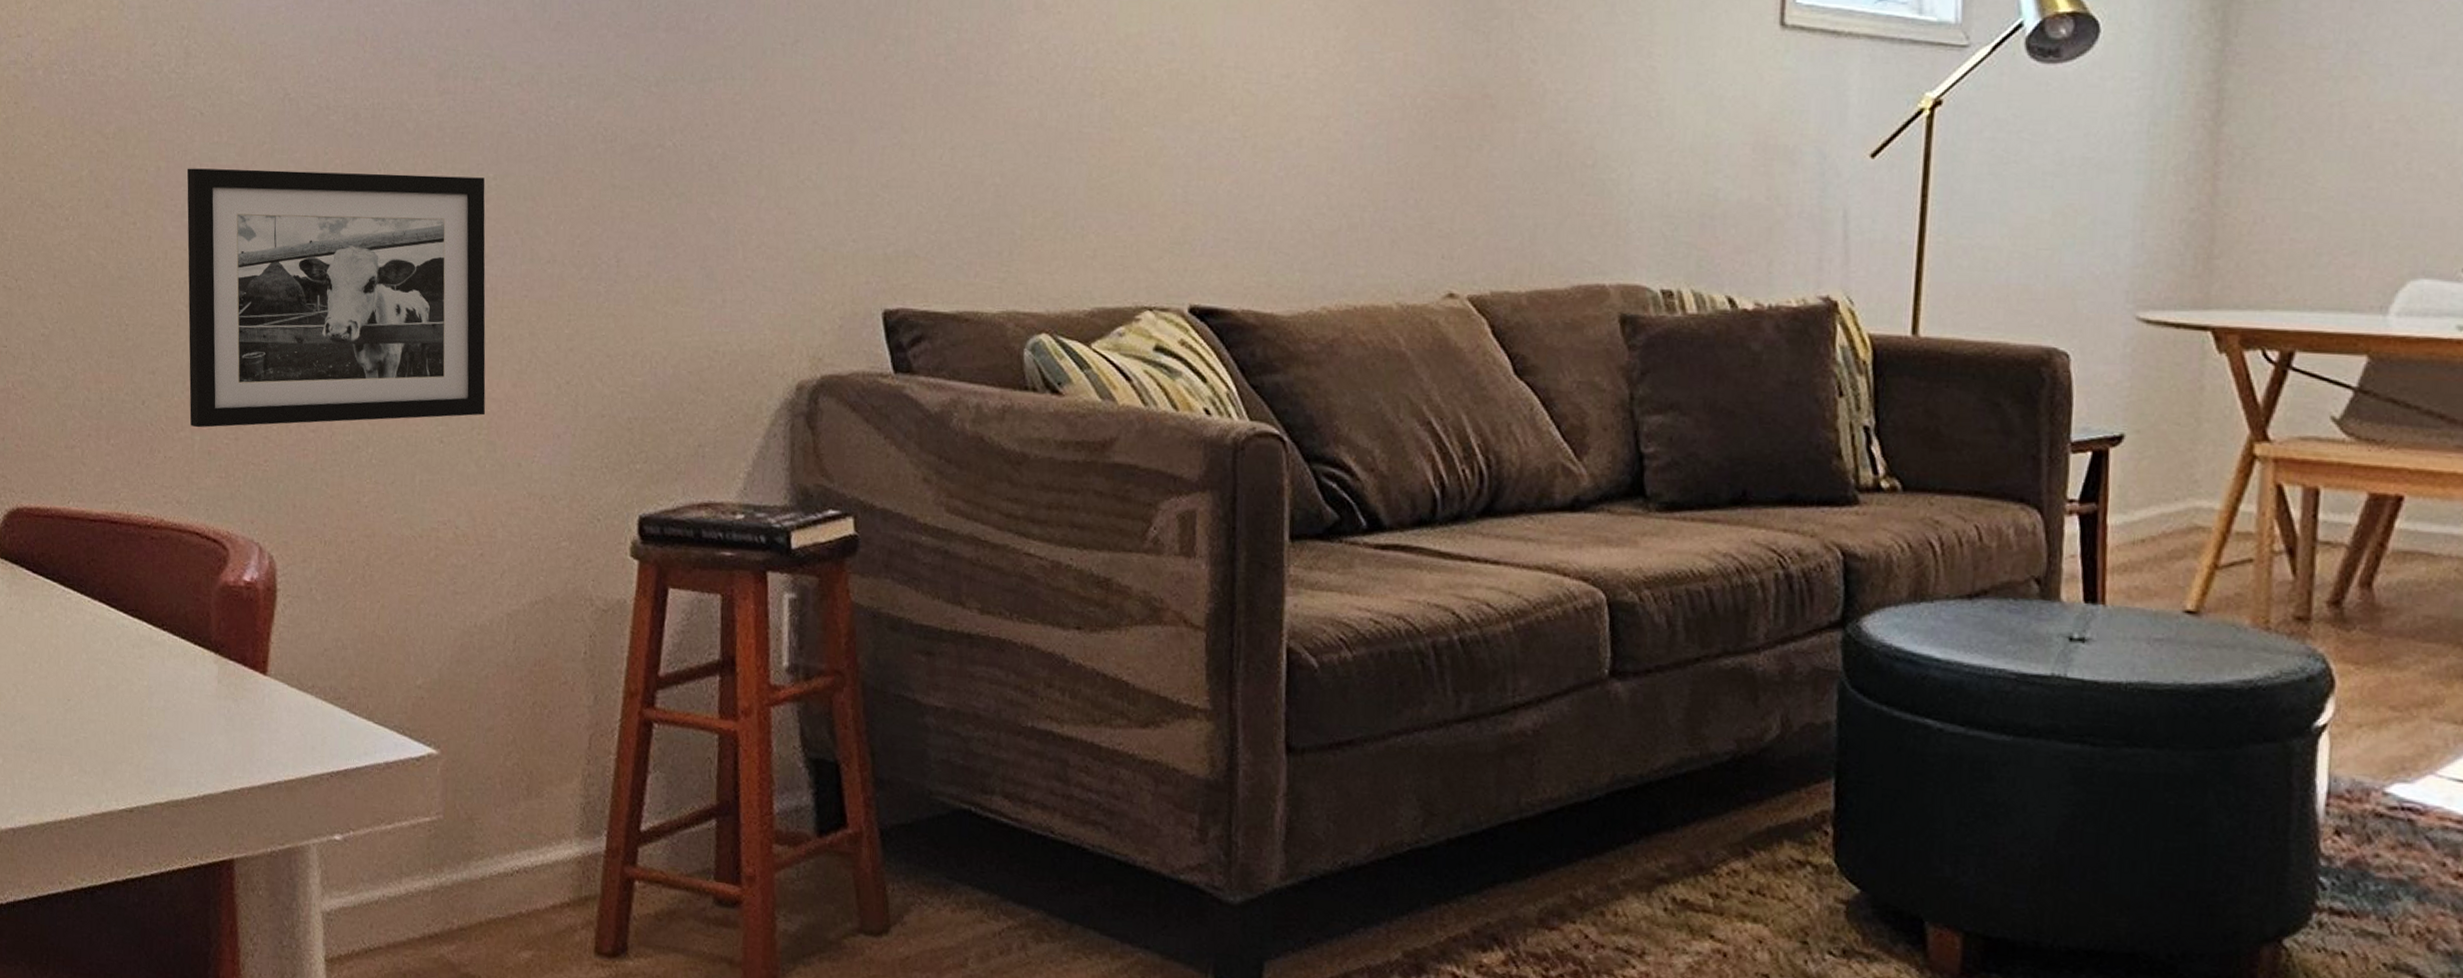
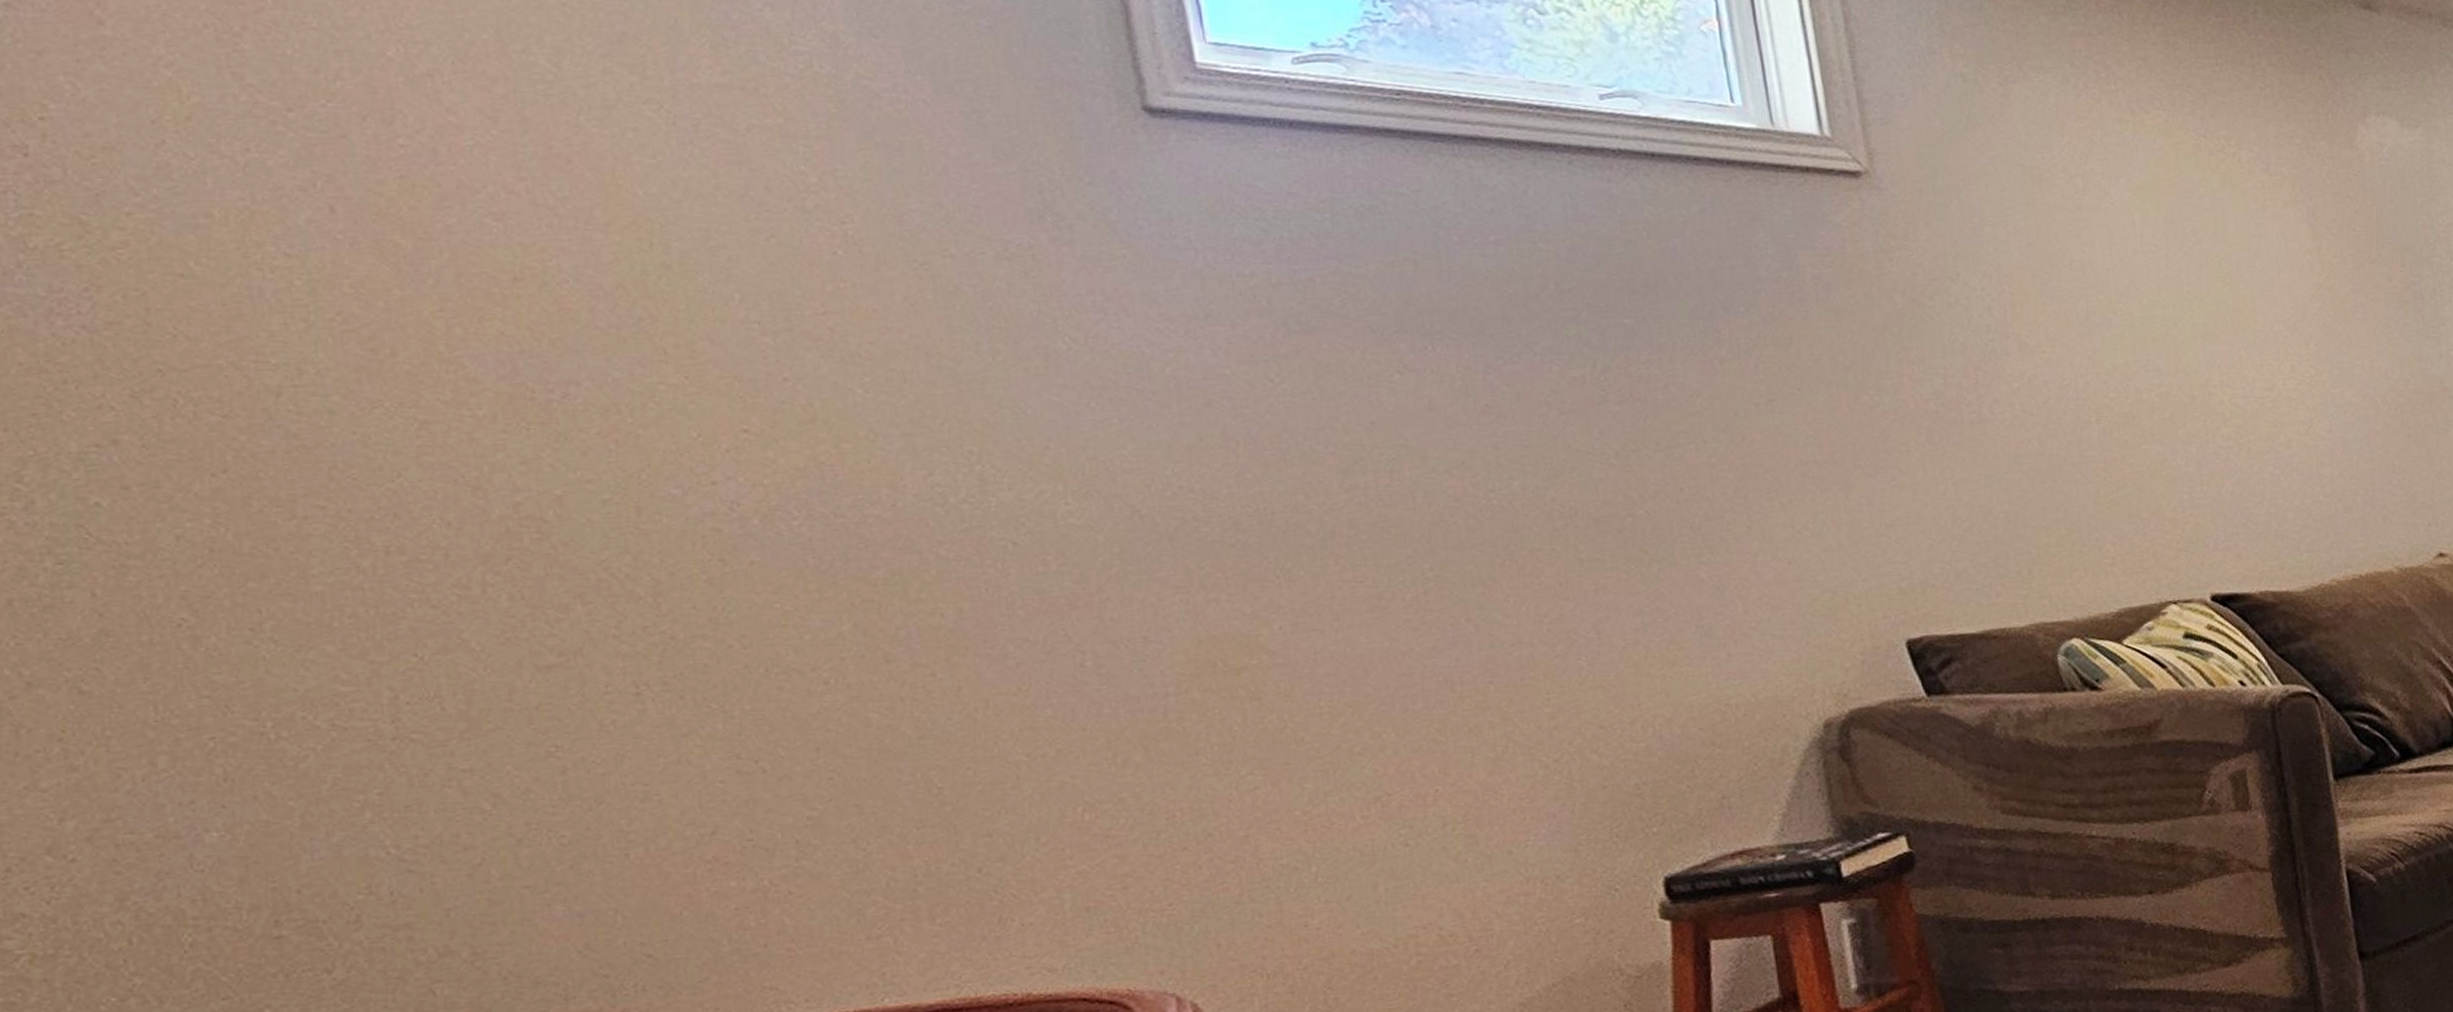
picture frame: present [187,168,486,428] -> none [1002,570,1459,885]

